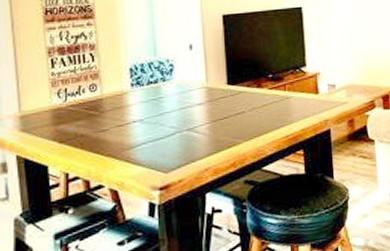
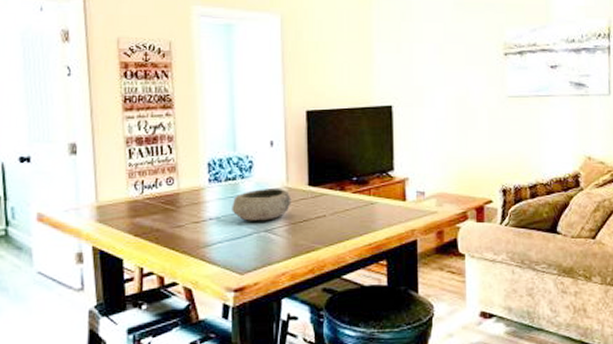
bowl: none [154,88,212,122] -> present [232,187,292,221]

